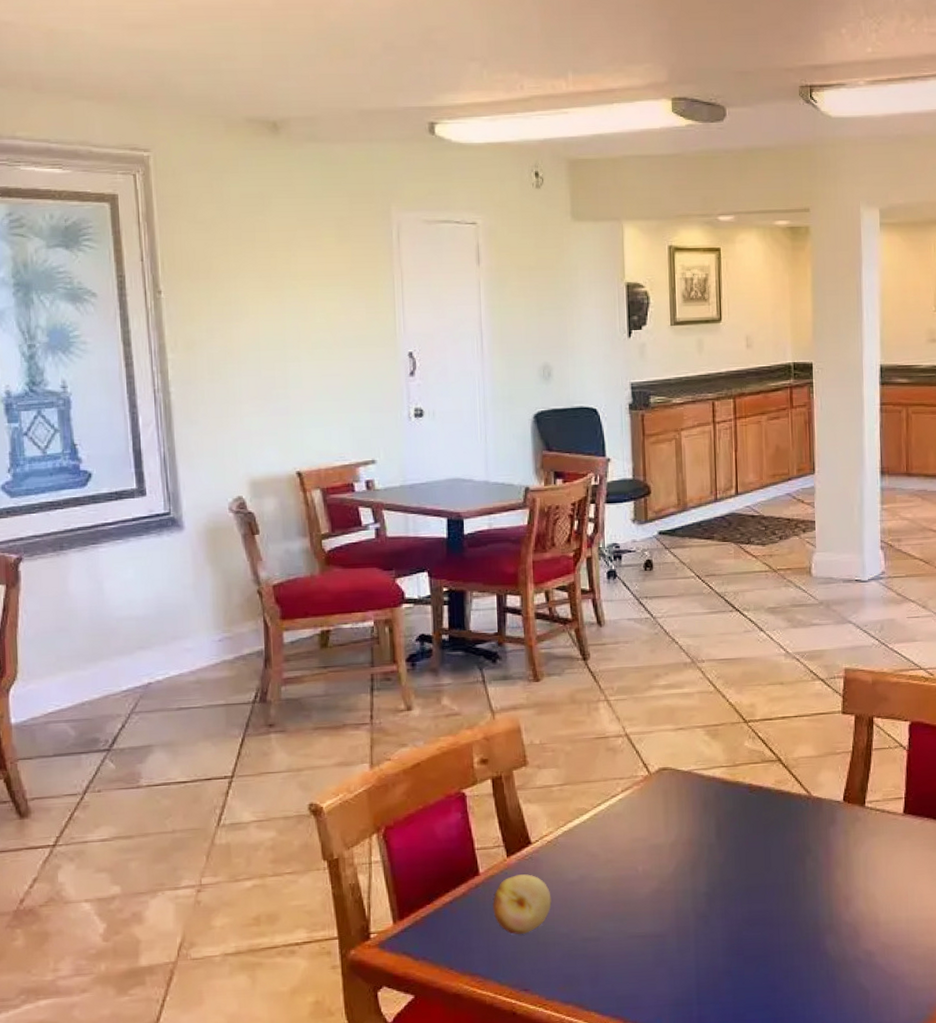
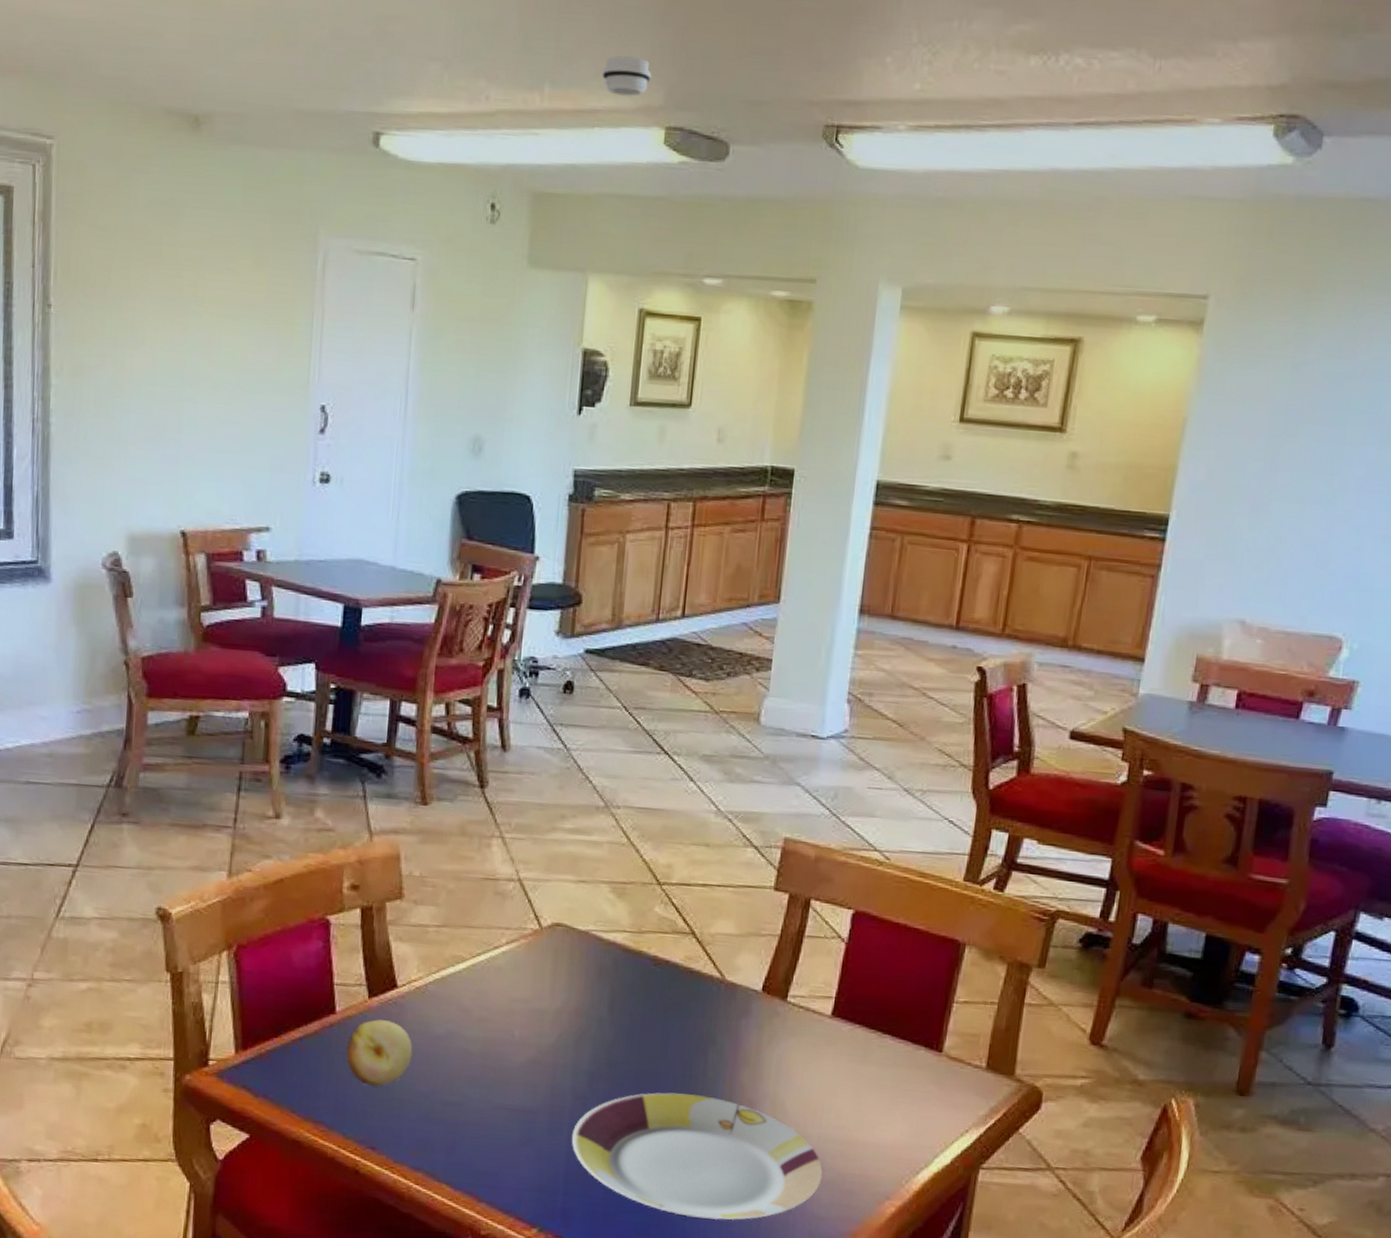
smoke detector: none [614,45,656,76] -> present [601,56,652,97]
plate: none [698,898,916,1007] -> present [571,1092,823,1220]

